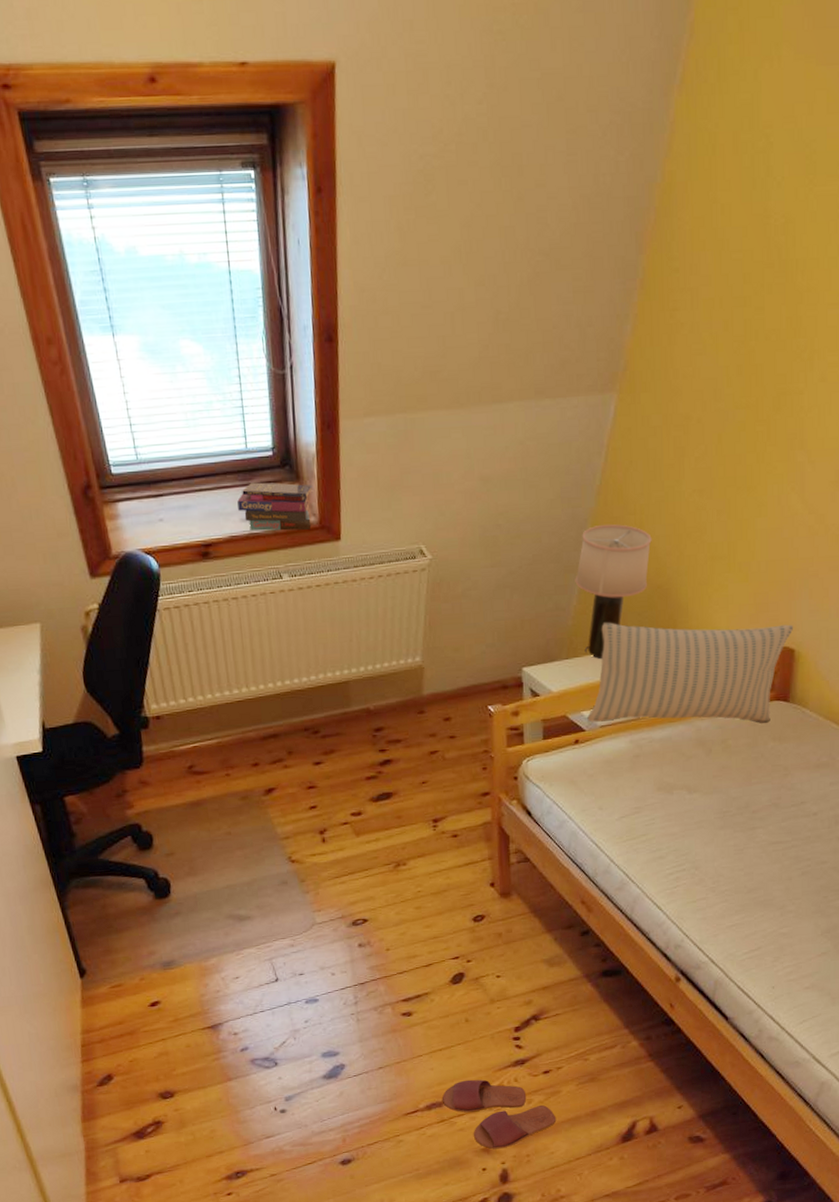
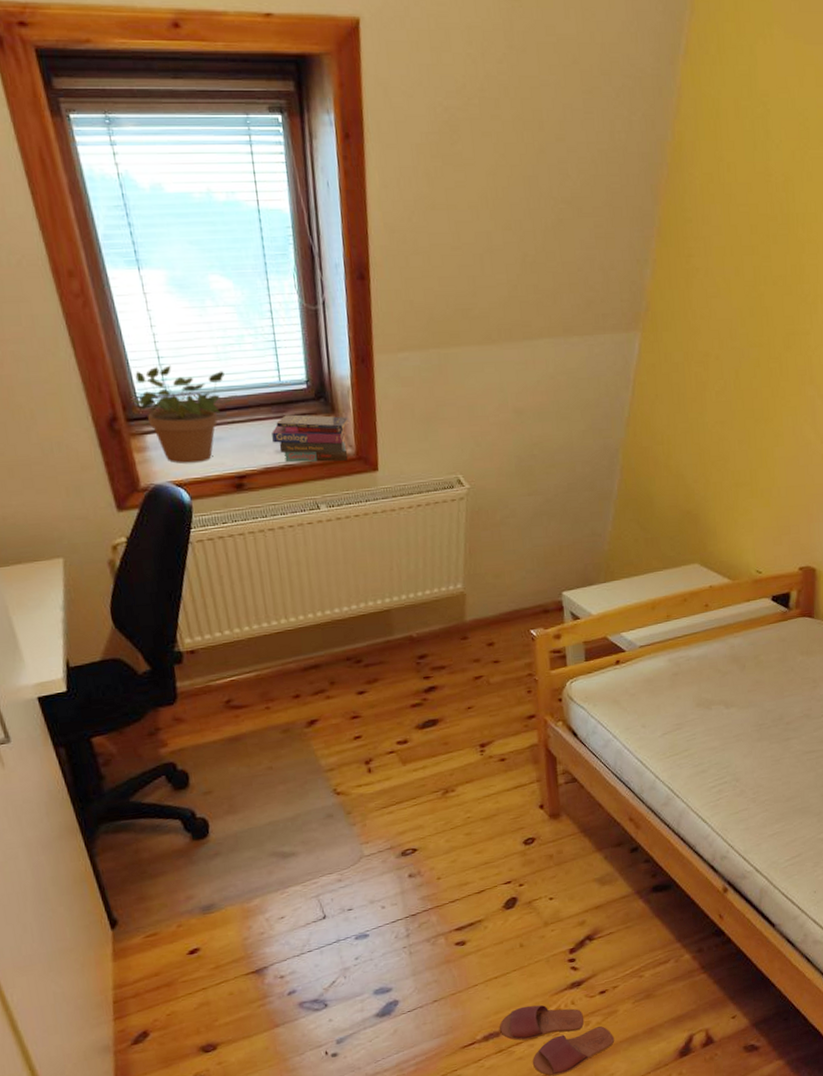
potted plant: none [103,432,205,532] -> present [129,365,237,465]
table lamp: present [575,524,652,659] -> none [609,453,680,582]
pillow: present [587,622,793,723] -> none [627,545,813,643]

